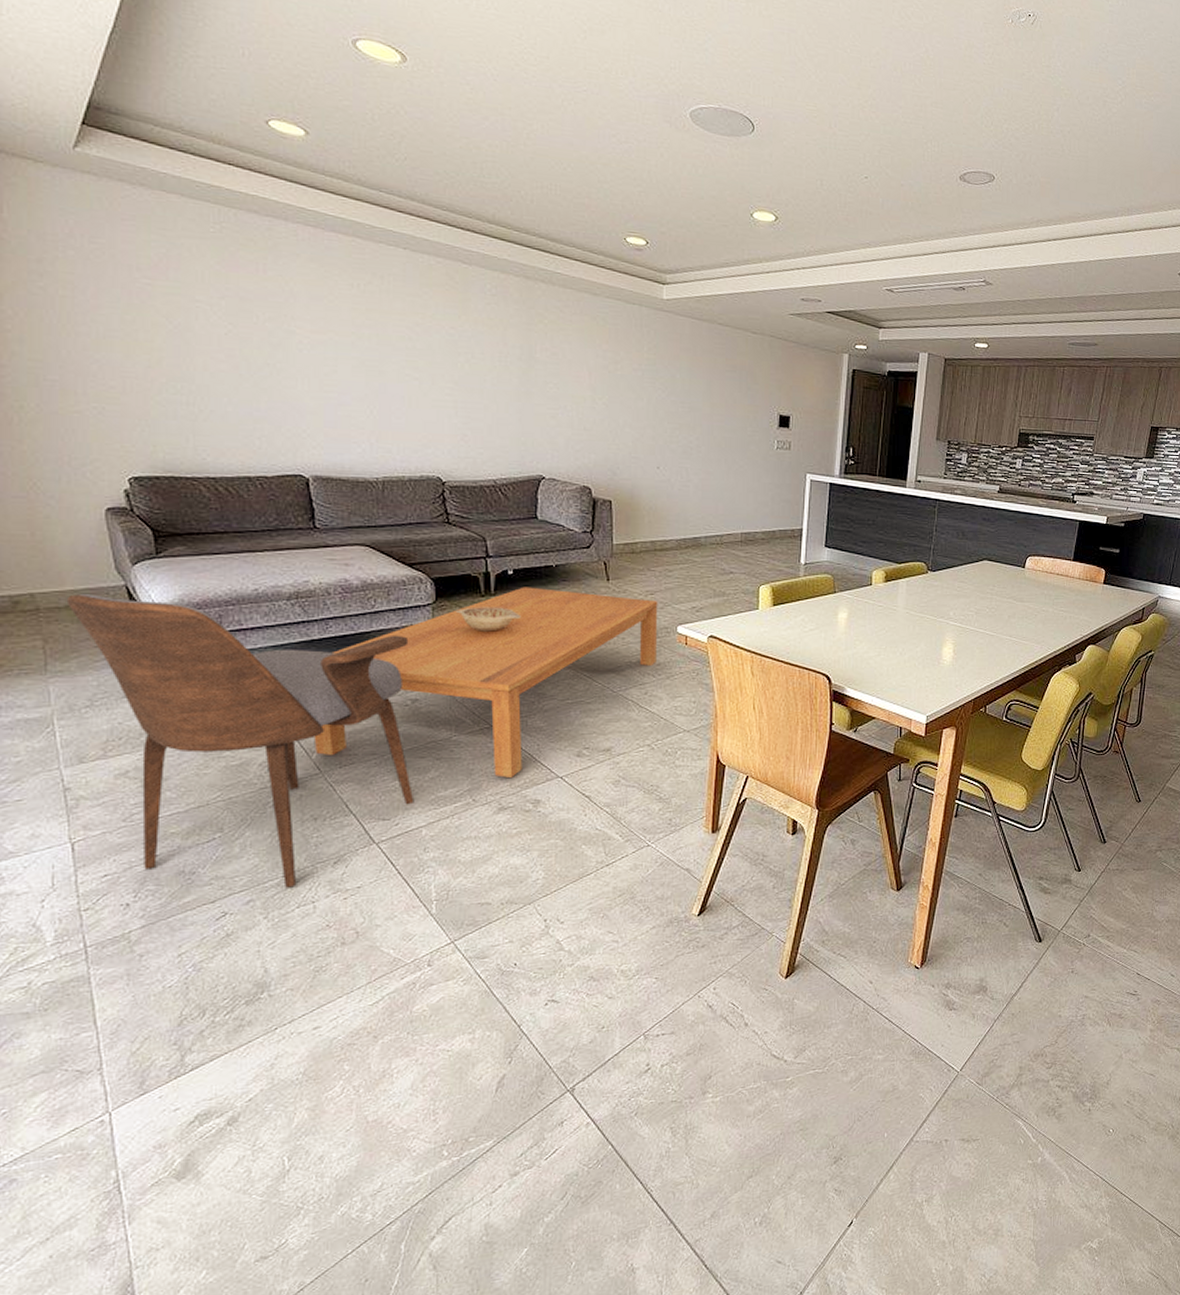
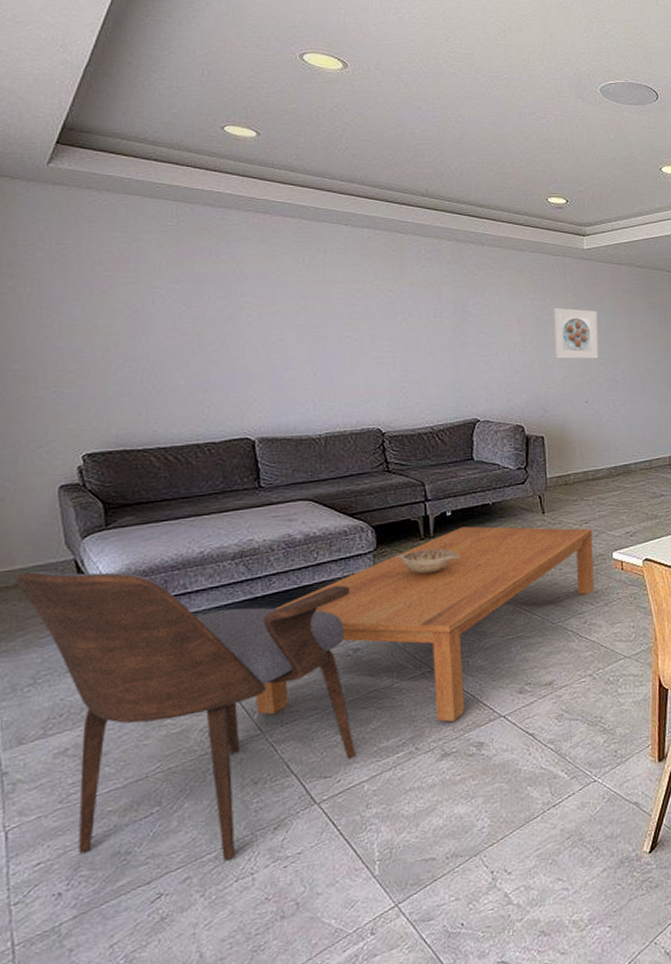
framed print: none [626,362,674,422] -> present [553,307,599,359]

